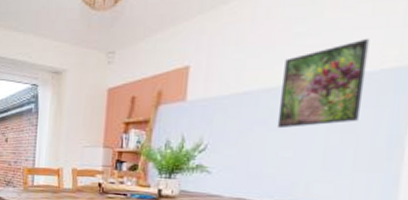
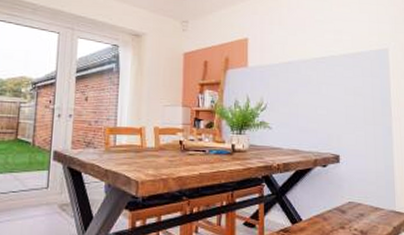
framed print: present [276,38,370,129] -> none [313,28,363,92]

